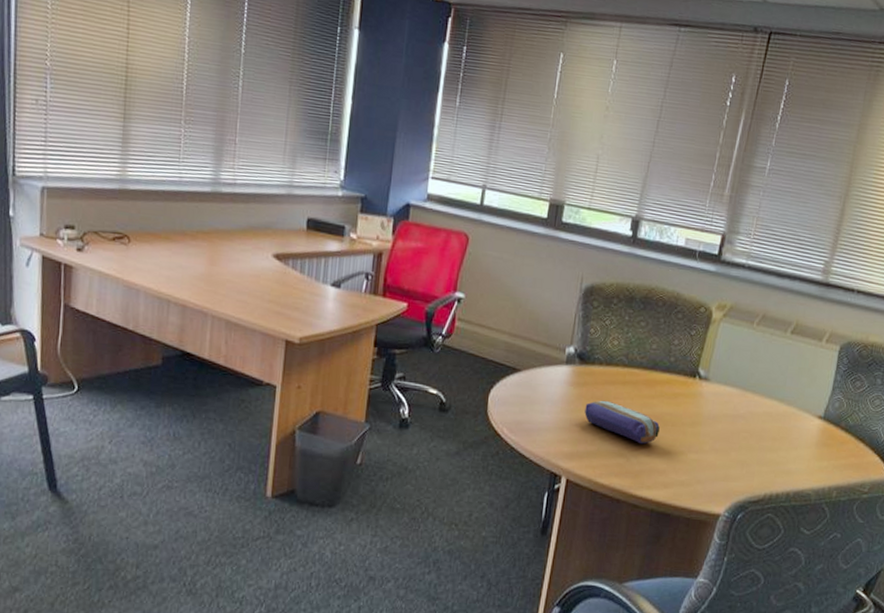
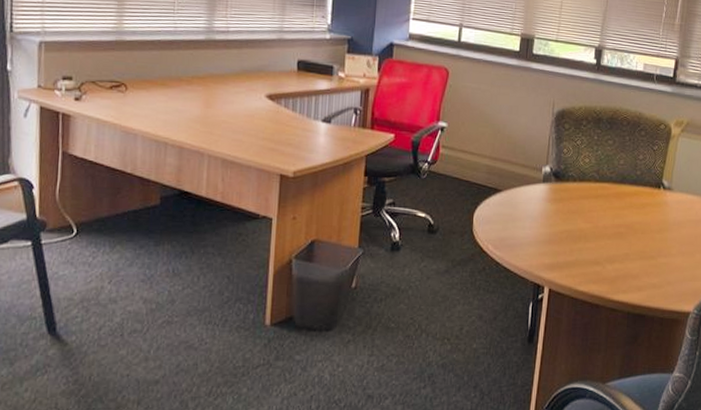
pencil case: present [584,400,660,445] -> none [562,213,631,252]

